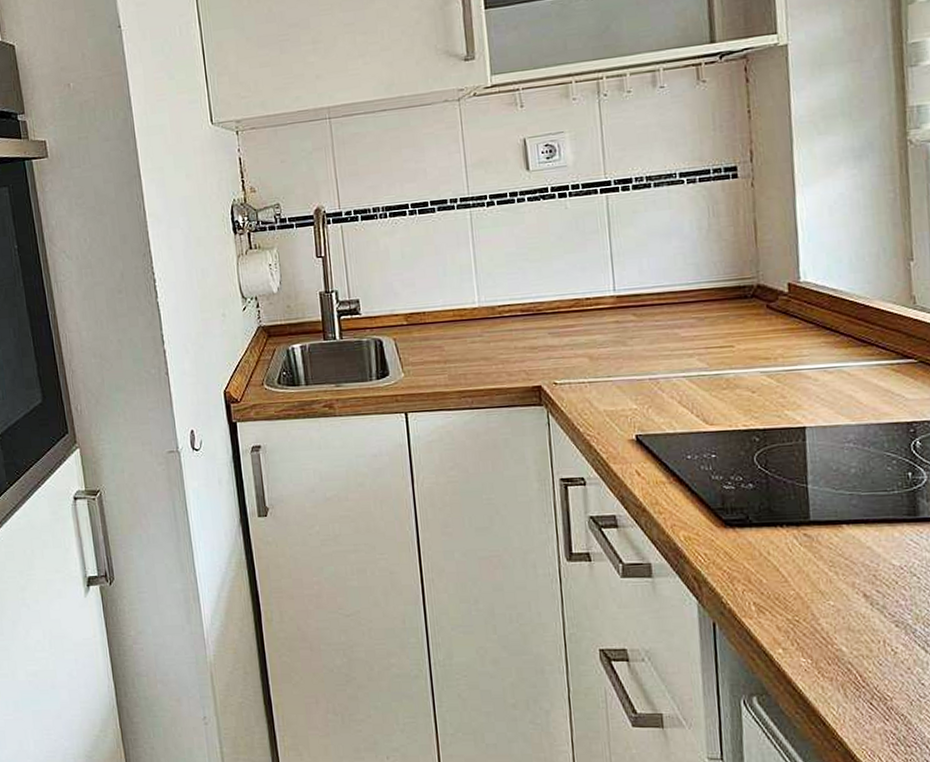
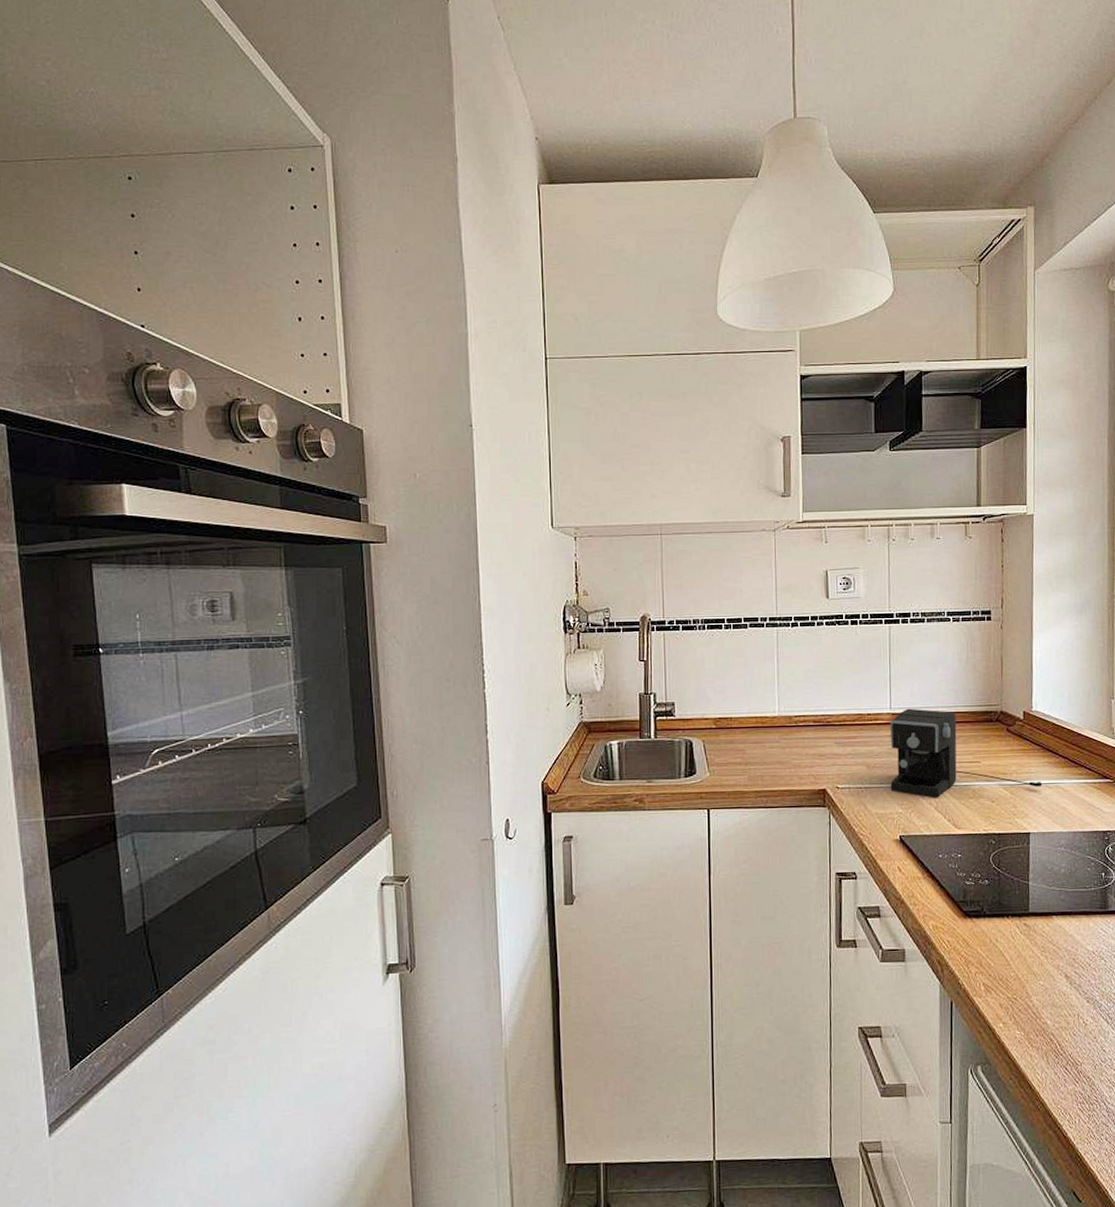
coffee maker: none [614,288,819,390] -> present [889,708,1042,797]

